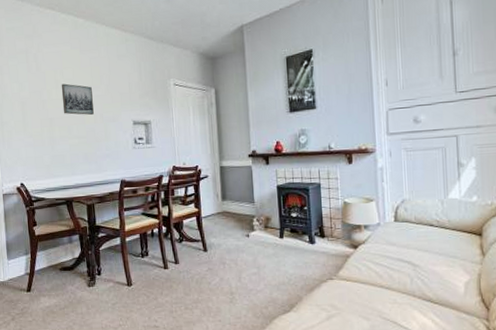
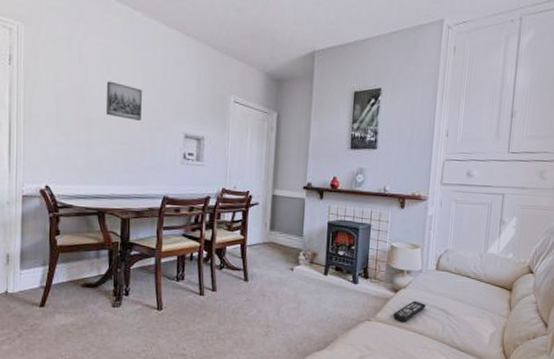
remote control: none [356,255,389,279] -> present [393,300,426,323]

